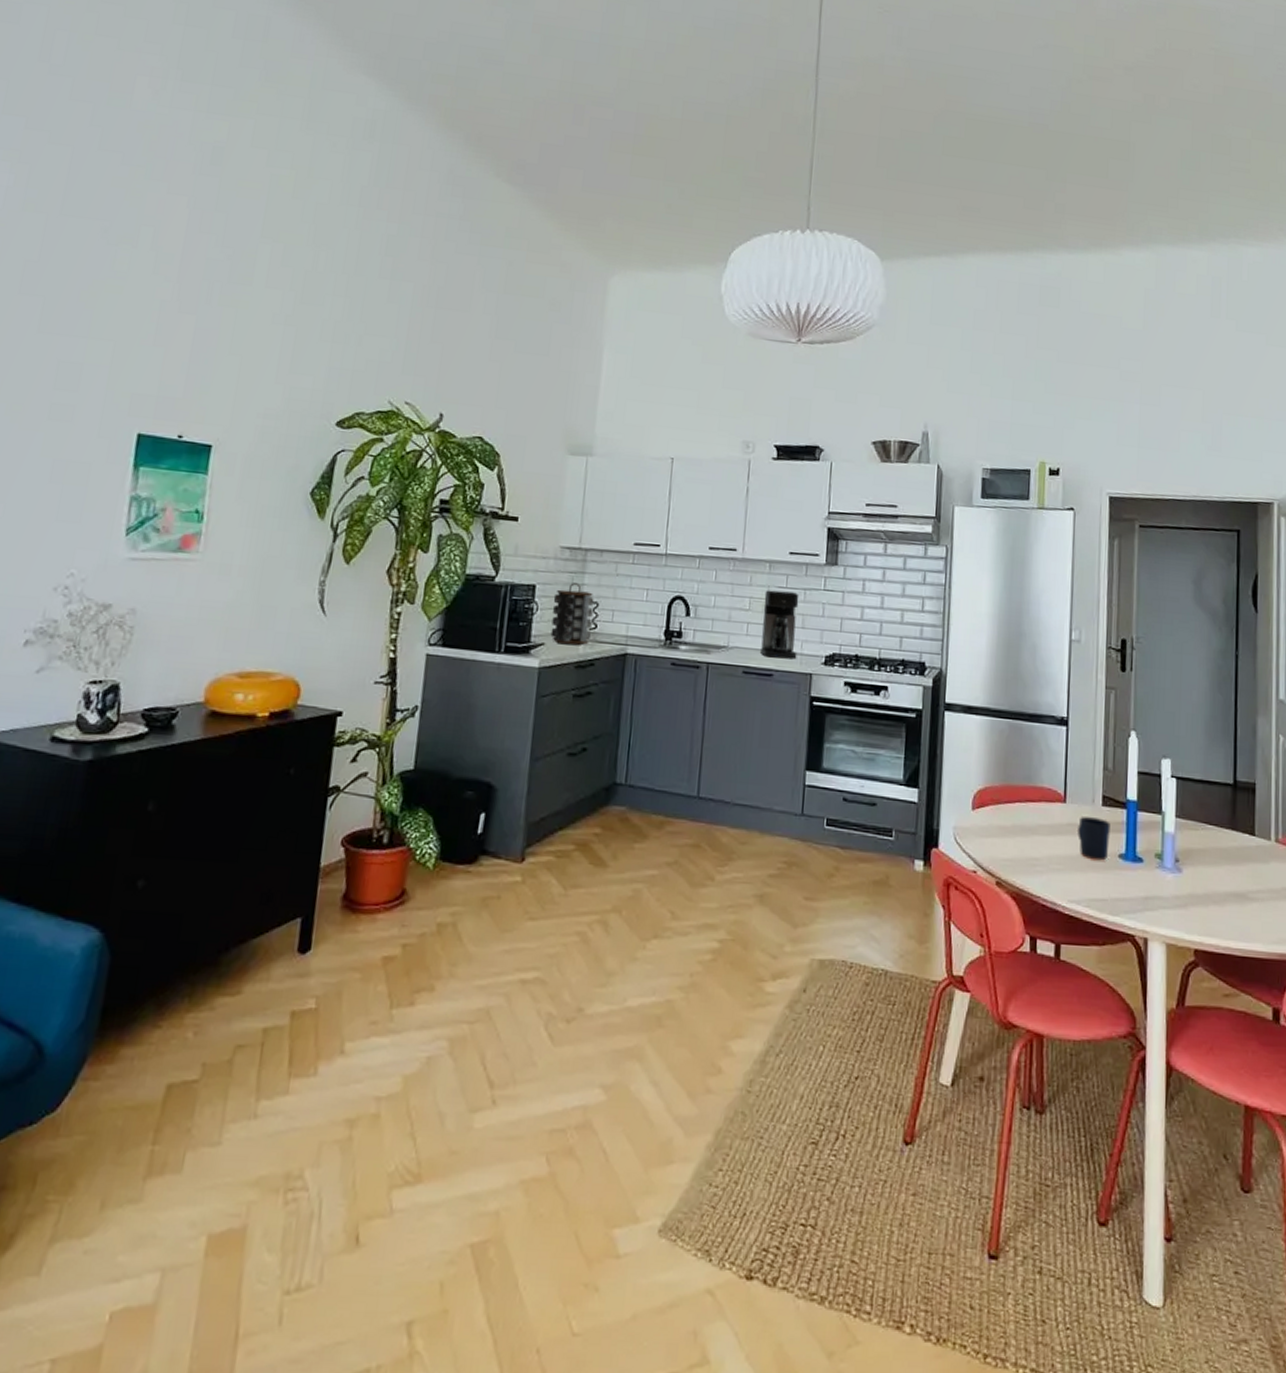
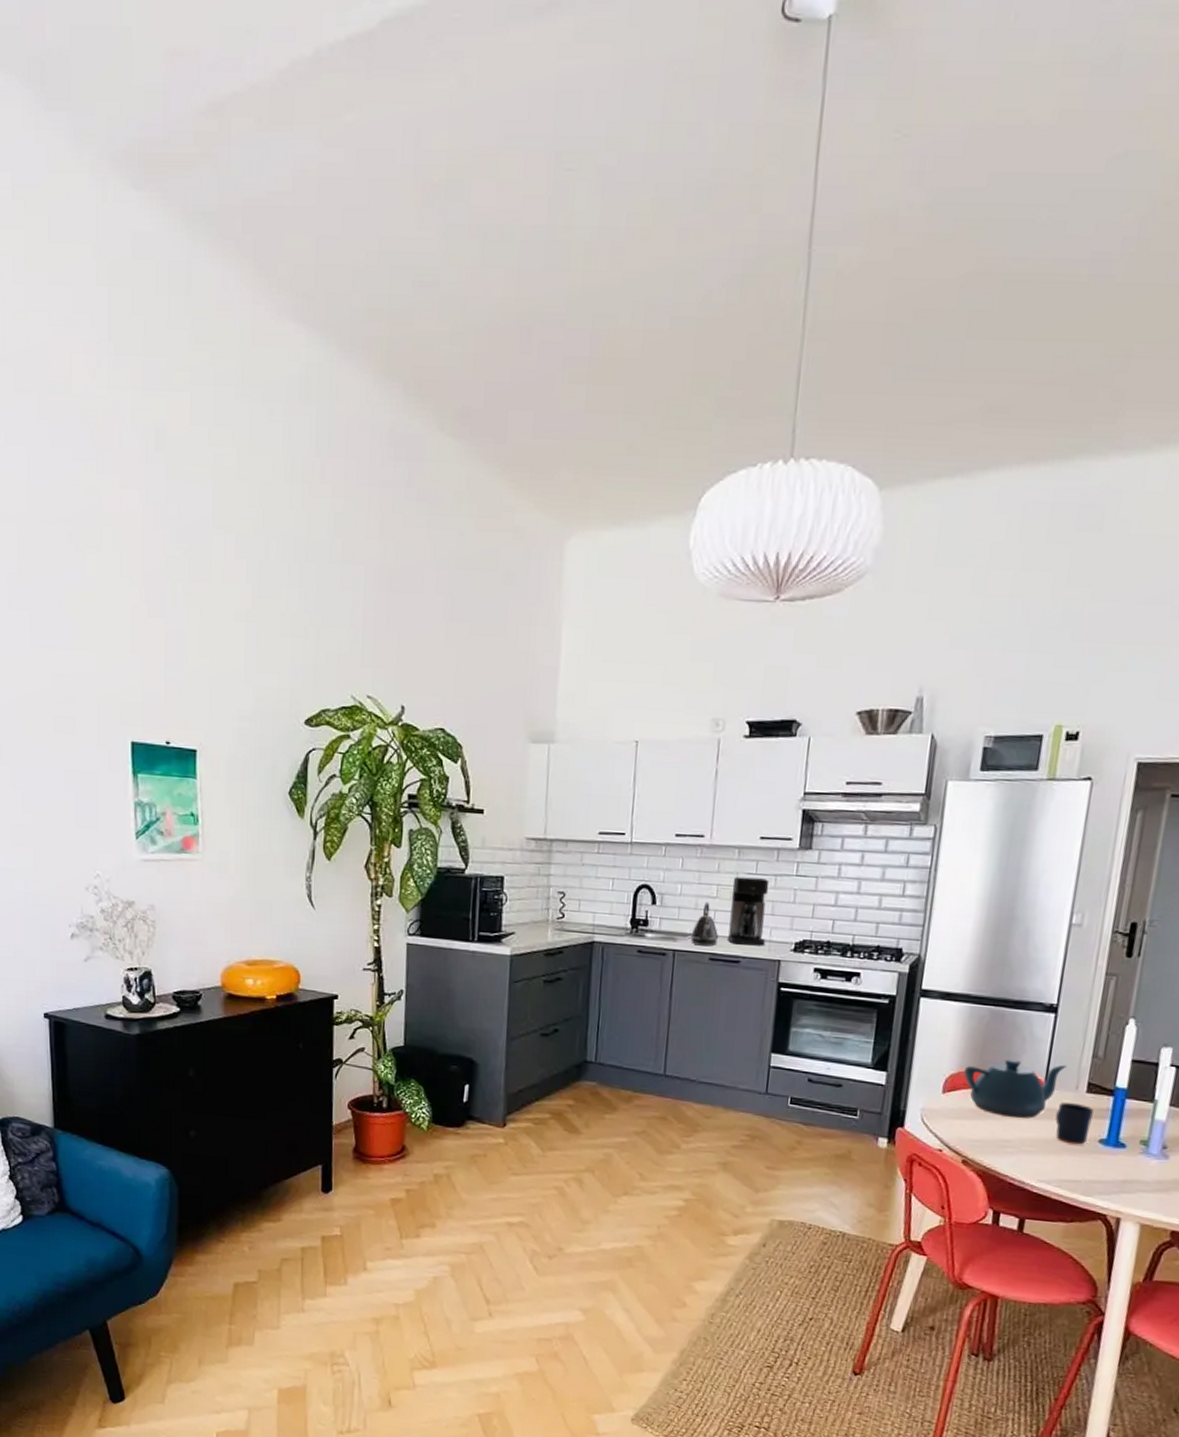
spice rack: present [550,583,594,646] -> none [520,873,561,935]
kettle: none [724,614,752,659] -> present [690,901,719,947]
teapot: none [990,772,1082,835] -> present [963,1058,1067,1119]

